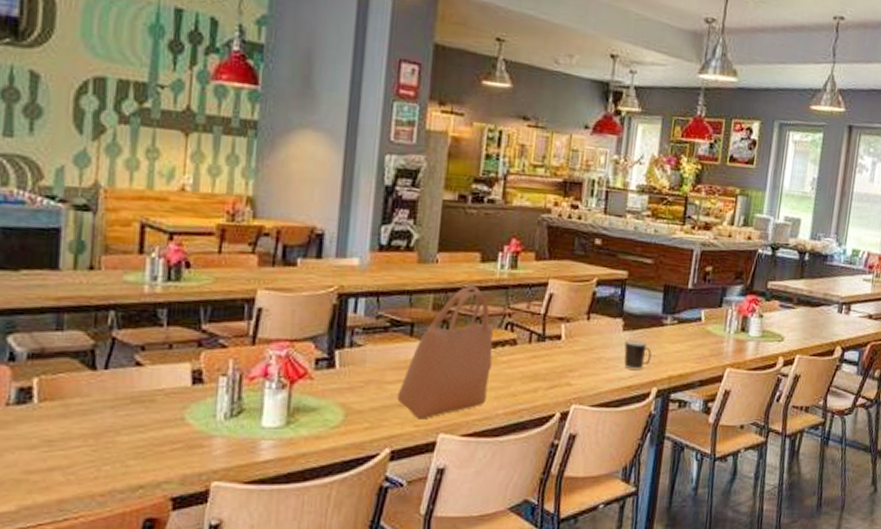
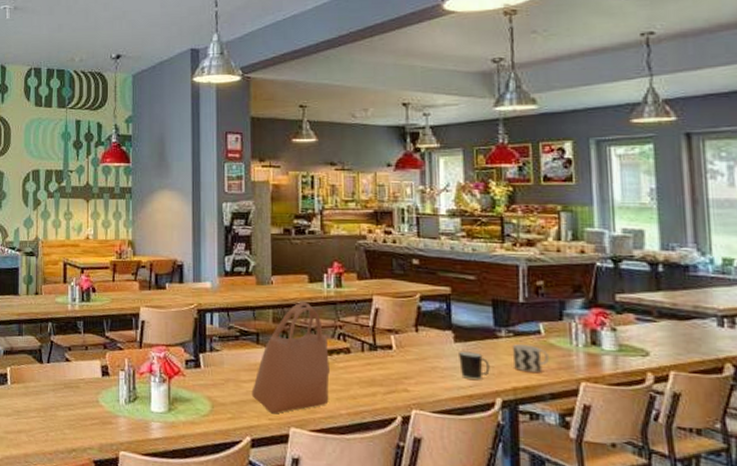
cup: none [673,332,704,361] -> present [512,344,549,373]

